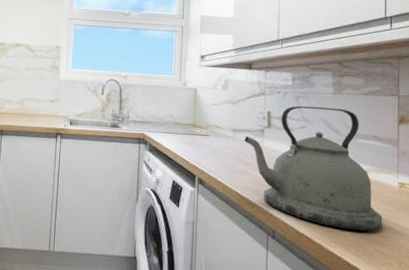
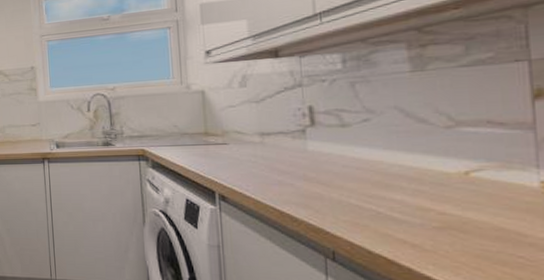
kettle: present [245,106,383,231] -> none [278,89,516,249]

